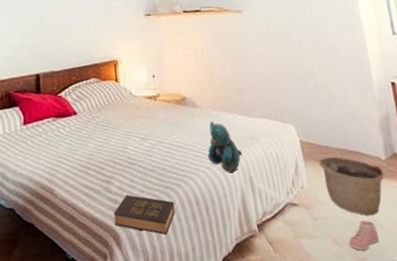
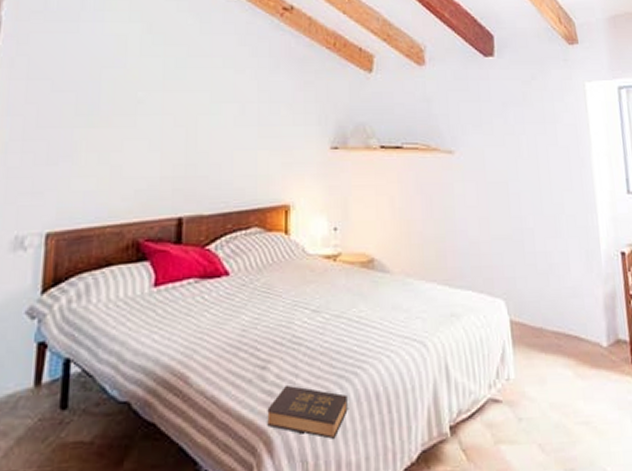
teddy bear: present [207,121,242,173] -> none [395,291,438,359]
basket: present [319,157,385,215] -> none [530,342,605,415]
sneaker: present [349,220,379,251] -> none [557,422,592,460]

